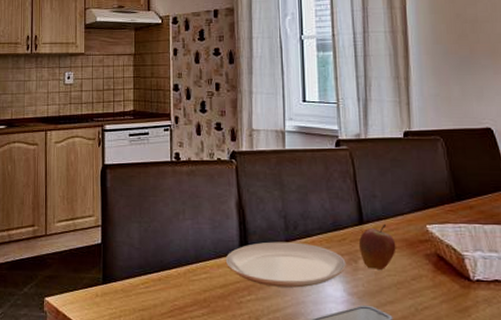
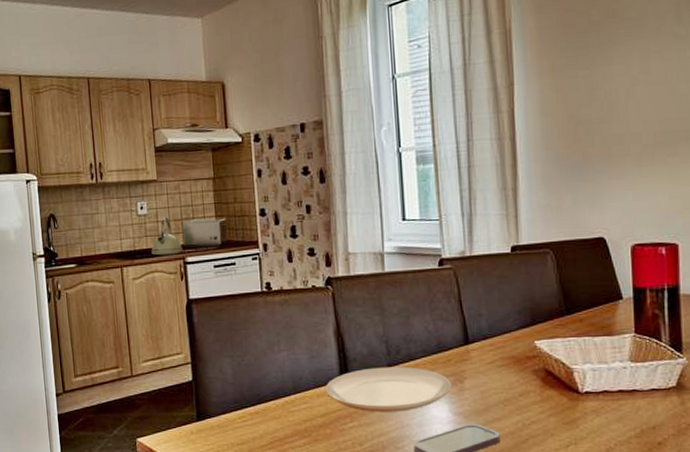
kettle: none [74,86,103,122] -> present [151,216,184,256]
toaster: none [103,90,144,118] -> present [182,218,228,249]
fruit: present [358,223,396,270] -> none [464,342,503,388]

